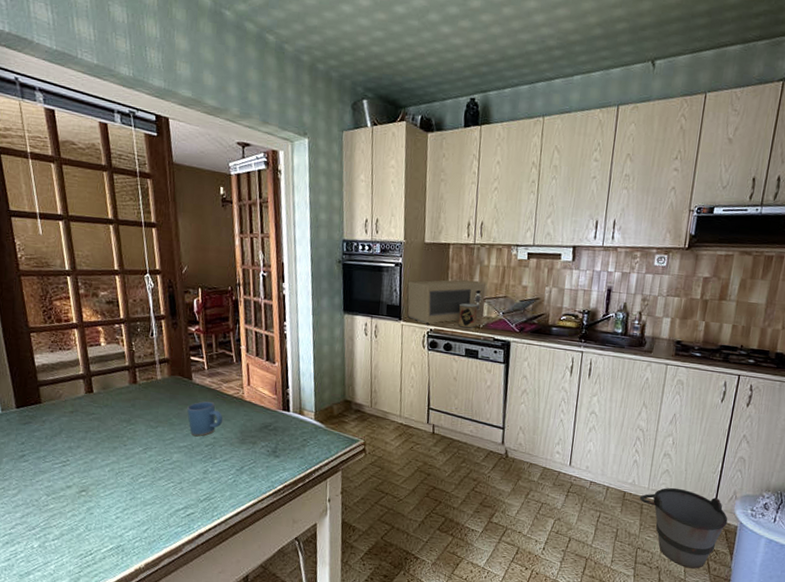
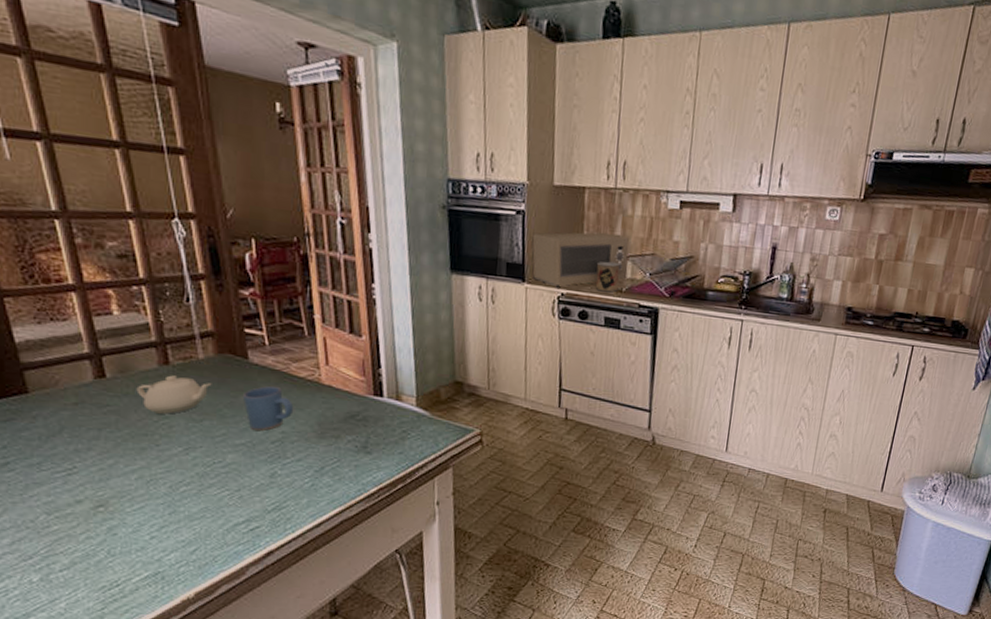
teapot: none [113,391,166,422] -> present [136,375,212,414]
bucket: present [639,487,728,569] -> none [802,472,895,558]

